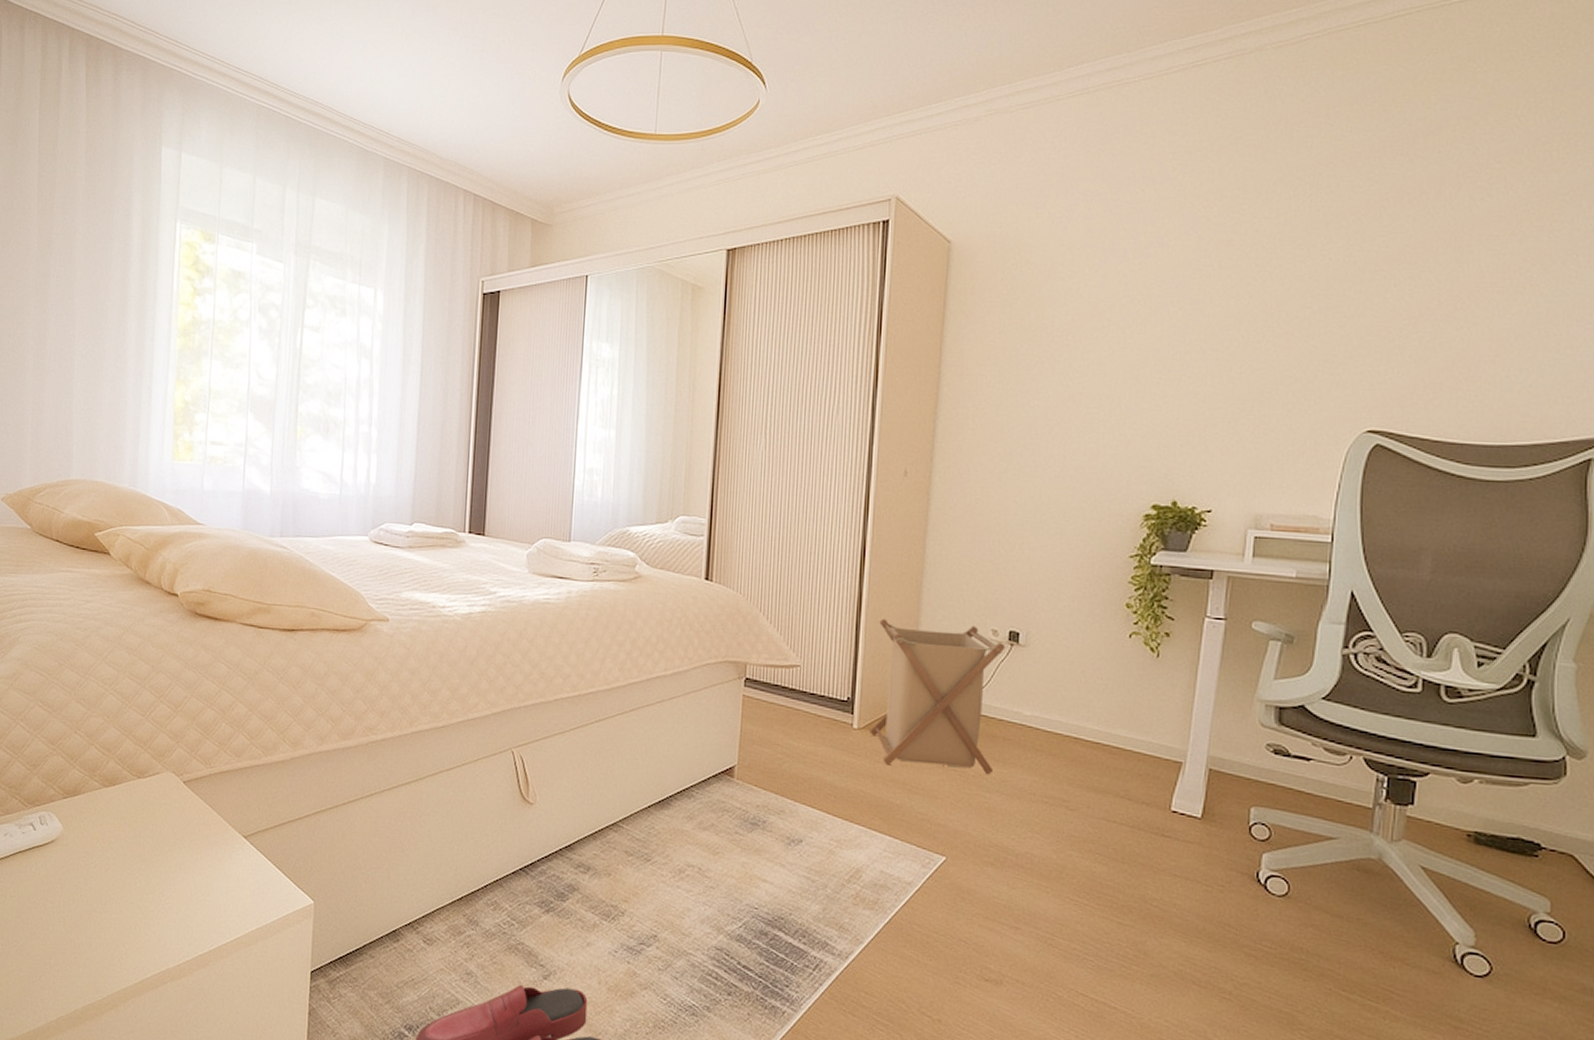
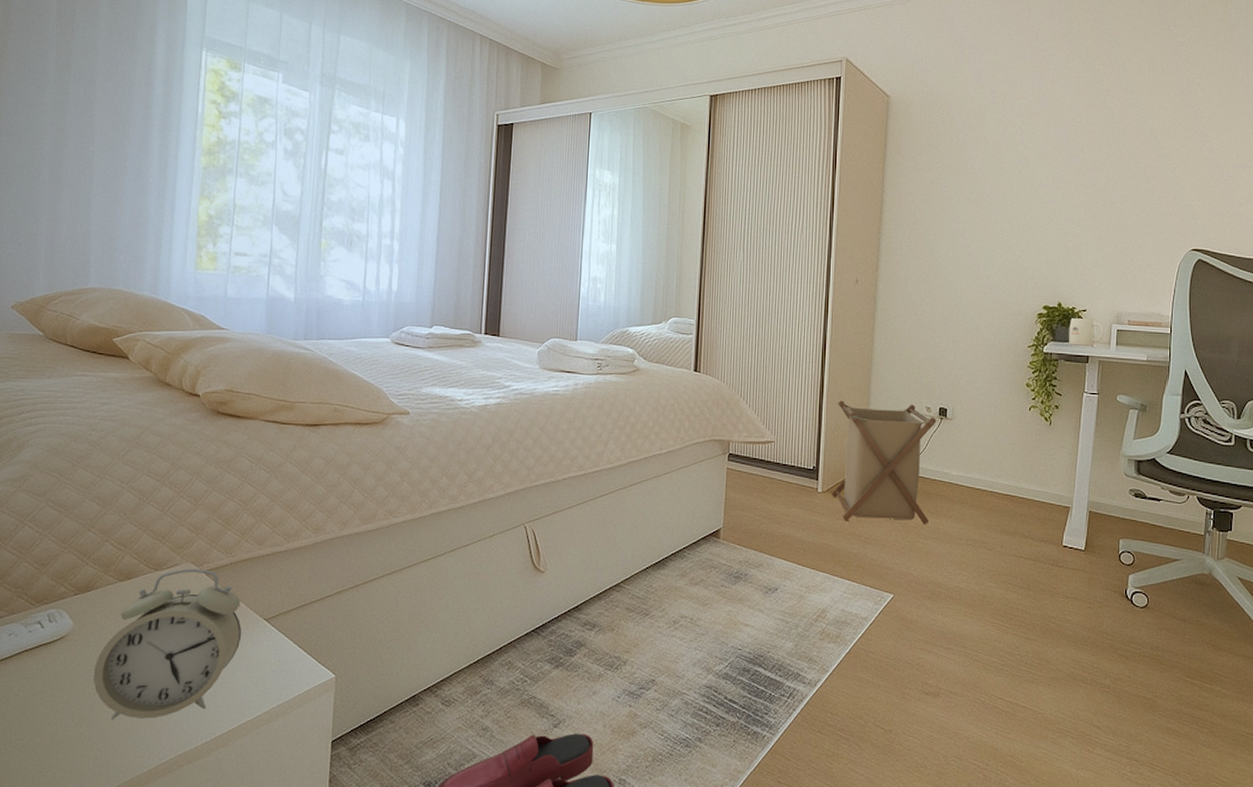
alarm clock: none [82,777,221,932] -> present [93,568,241,721]
mug: none [1186,521,1236,559] -> present [1069,318,1104,347]

